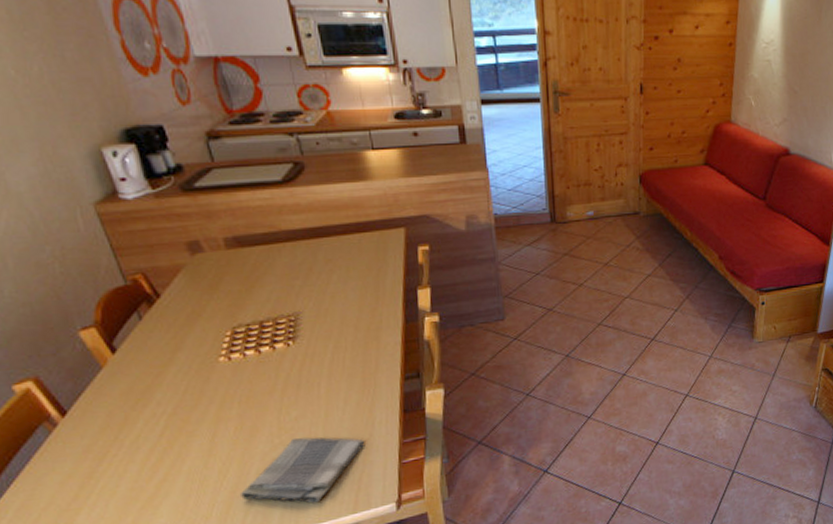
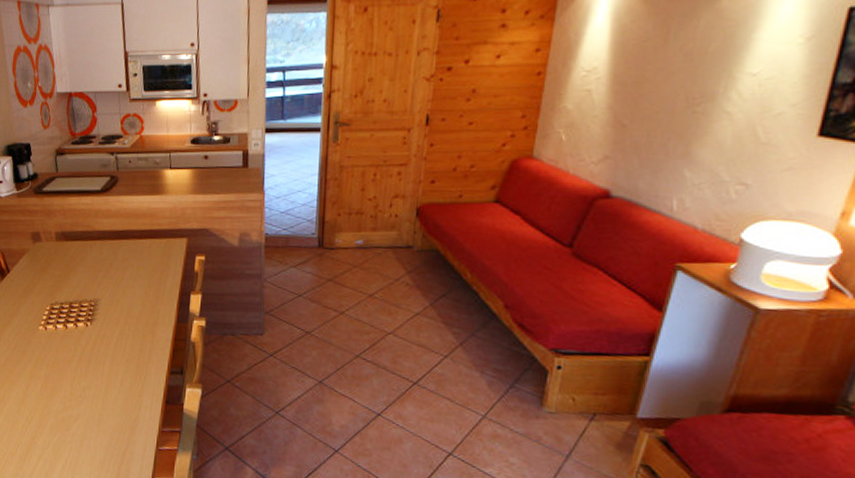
dish towel: present [239,437,365,503] -> none [36,404,132,465]

